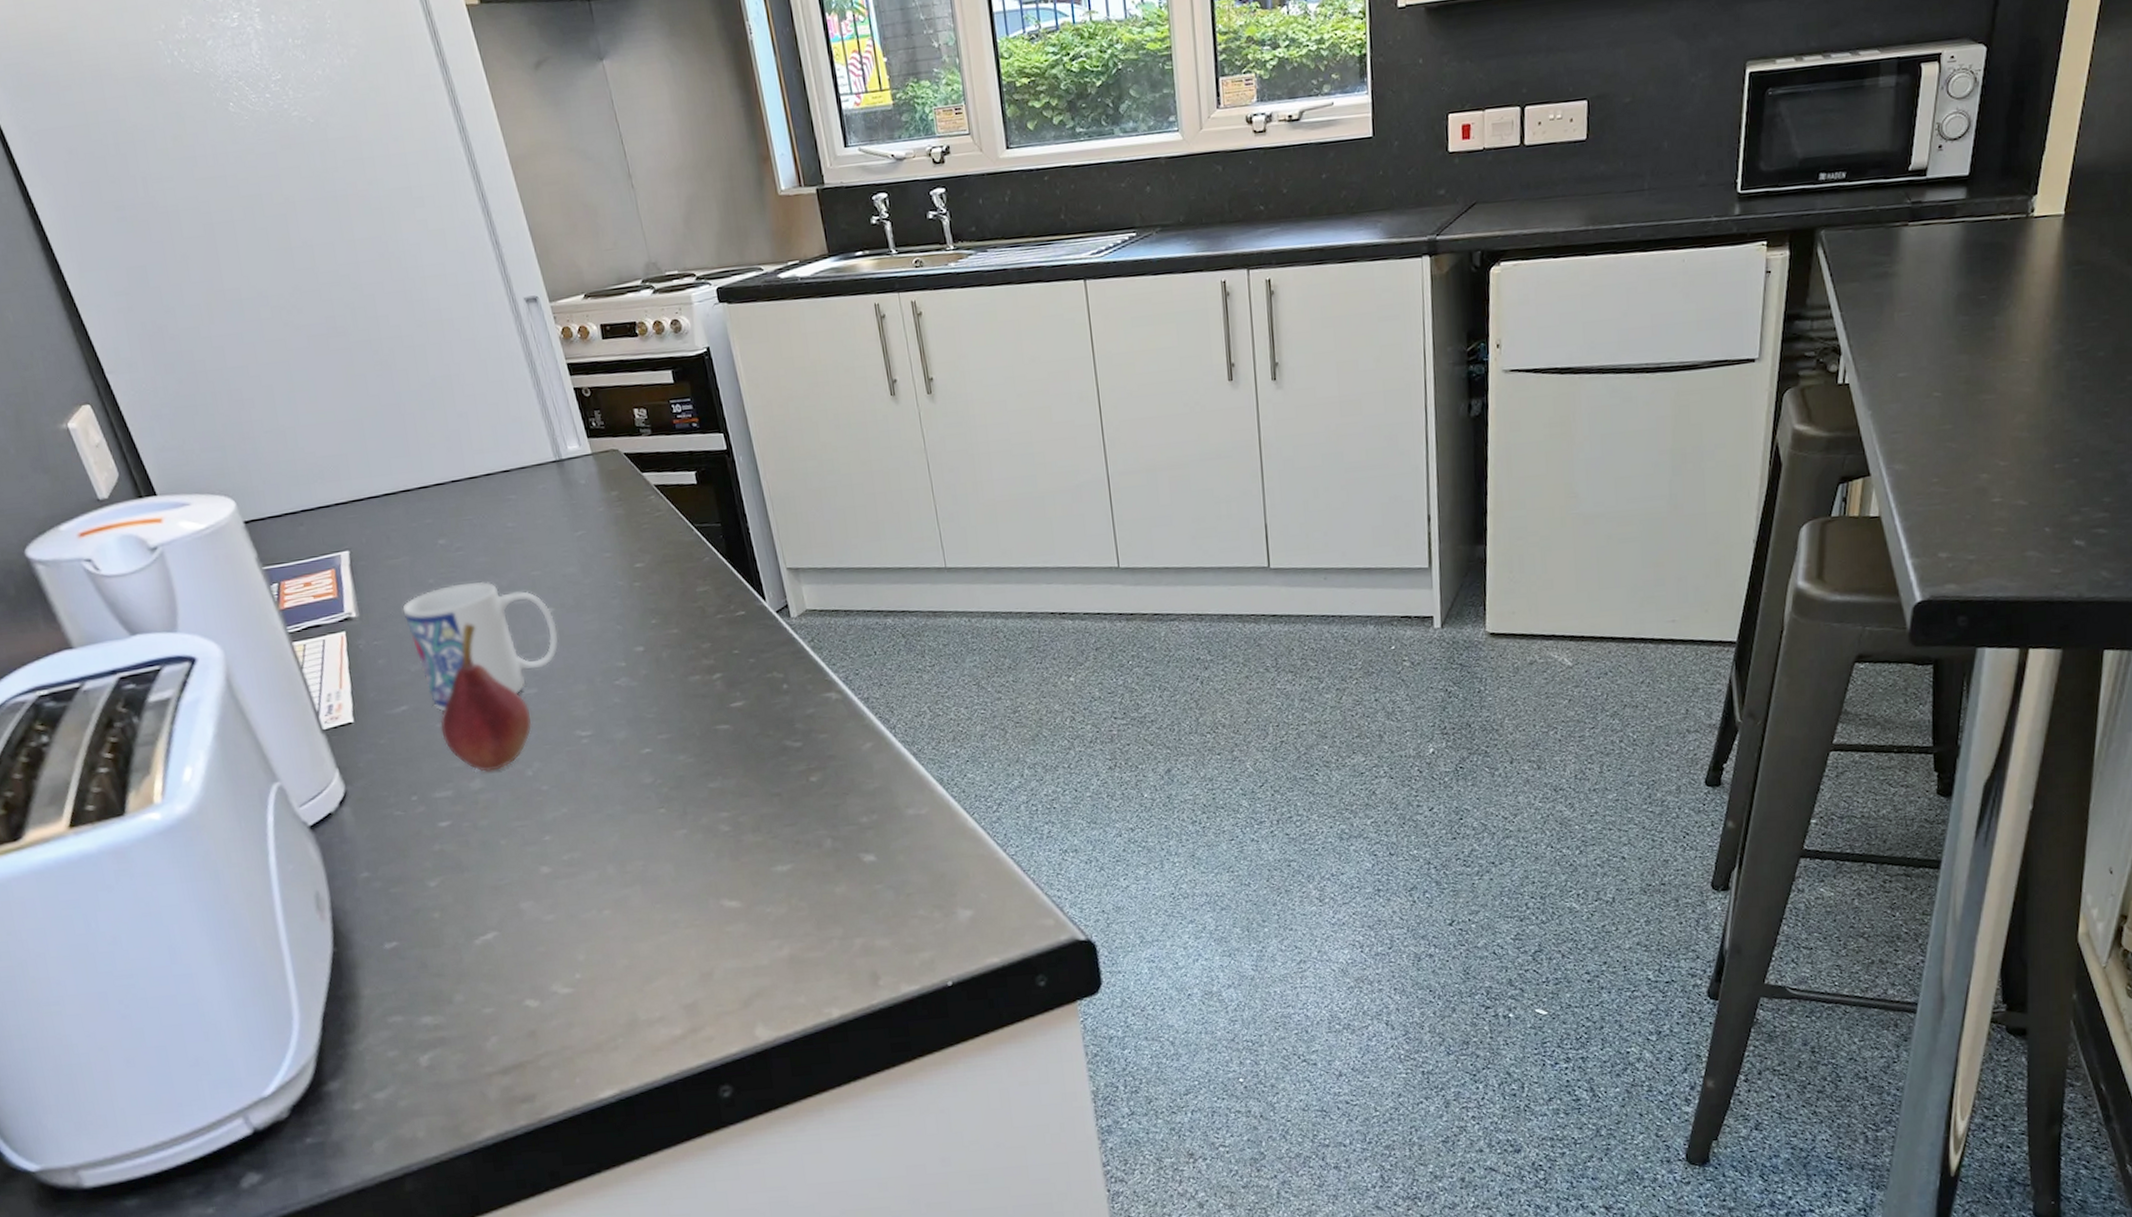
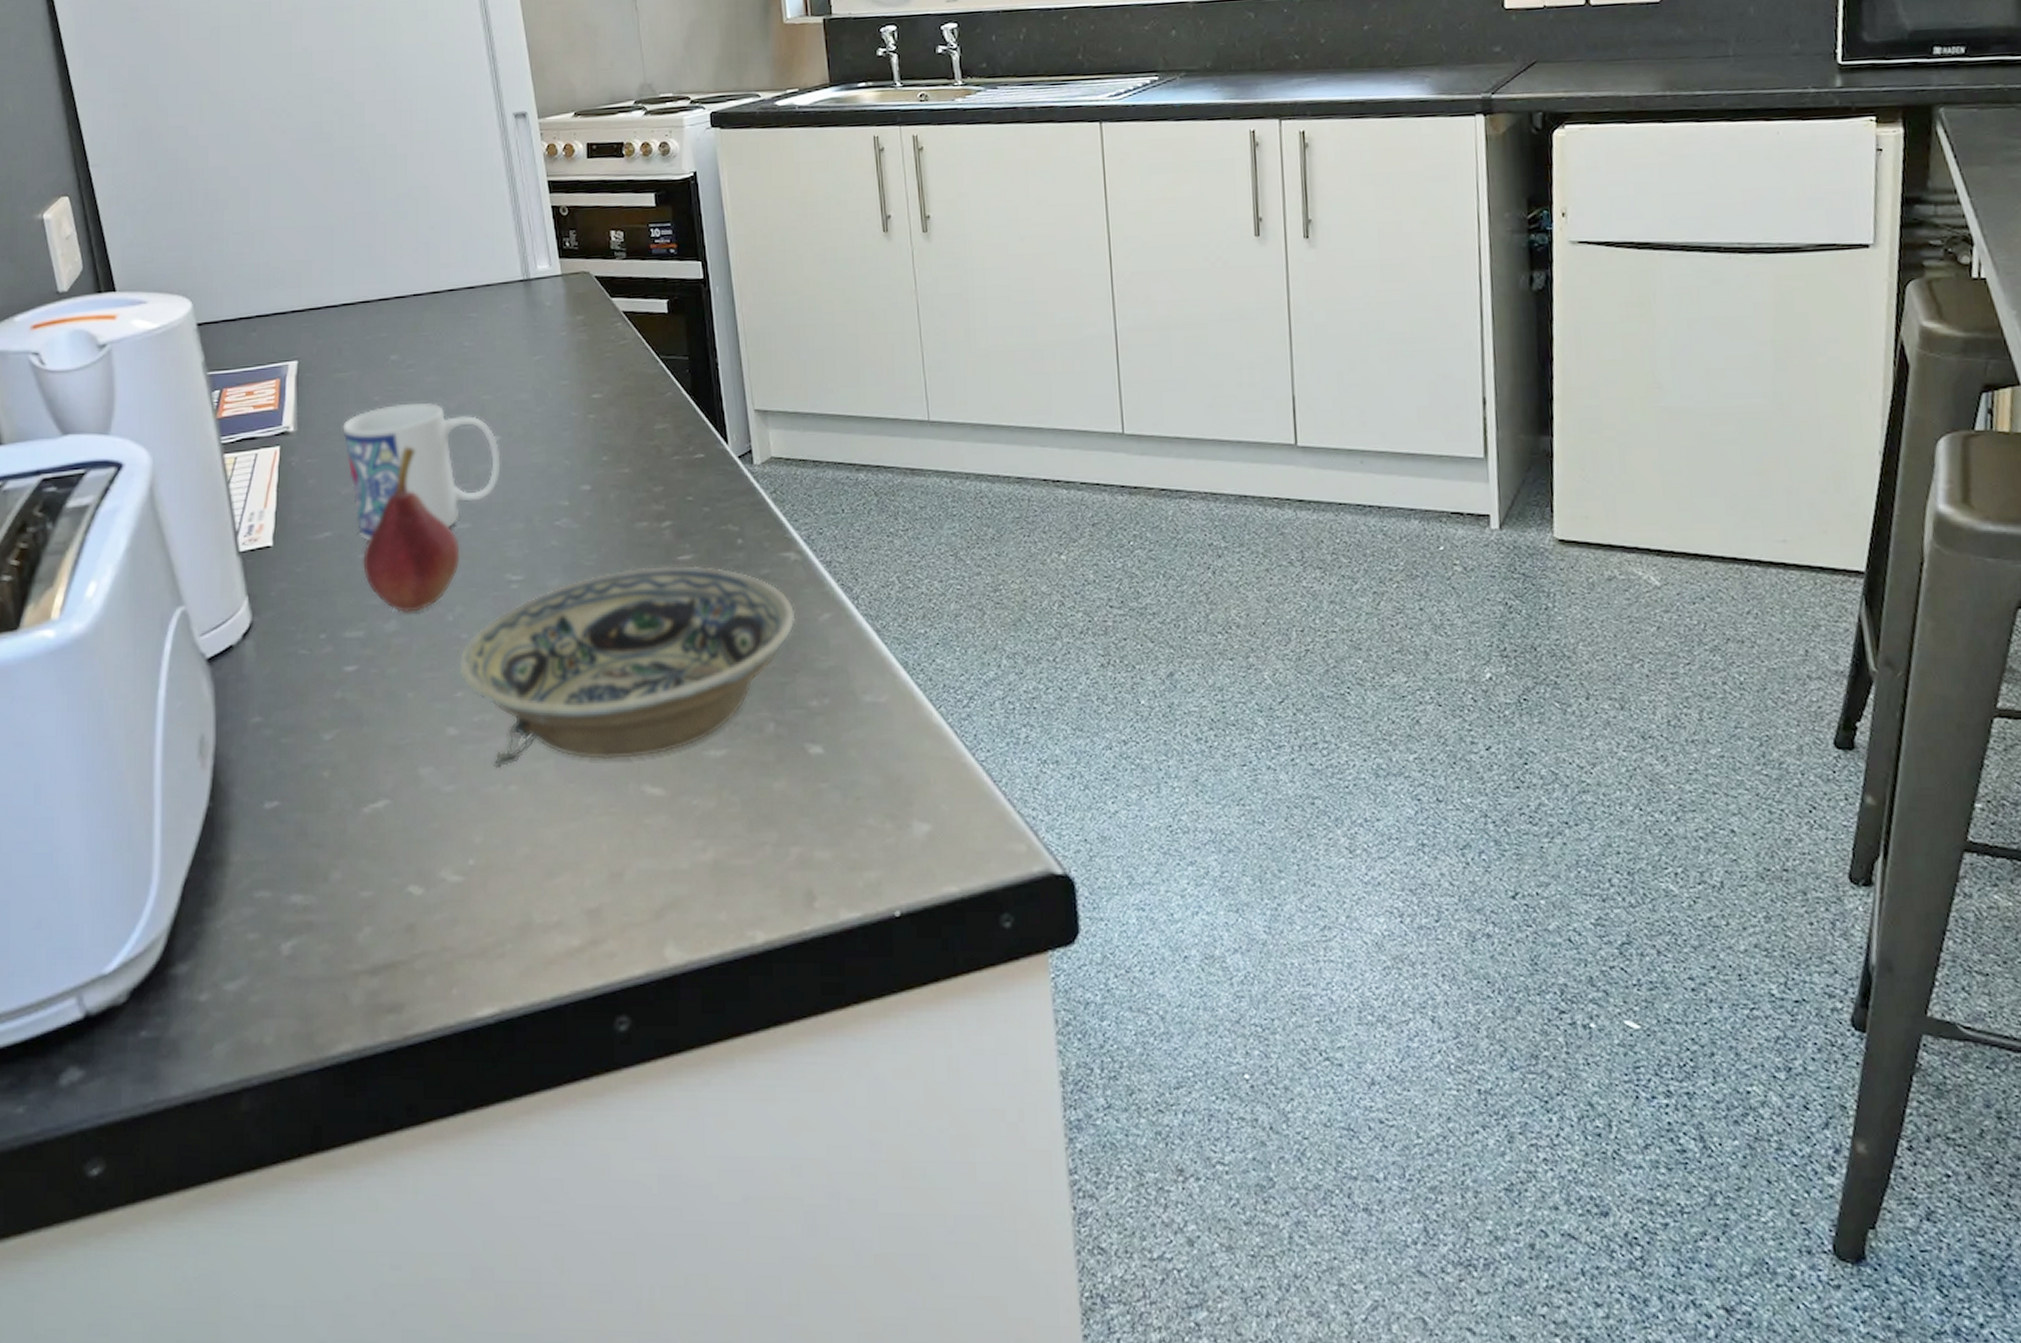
bowl: none [542,710,842,898] -> present [458,565,796,769]

